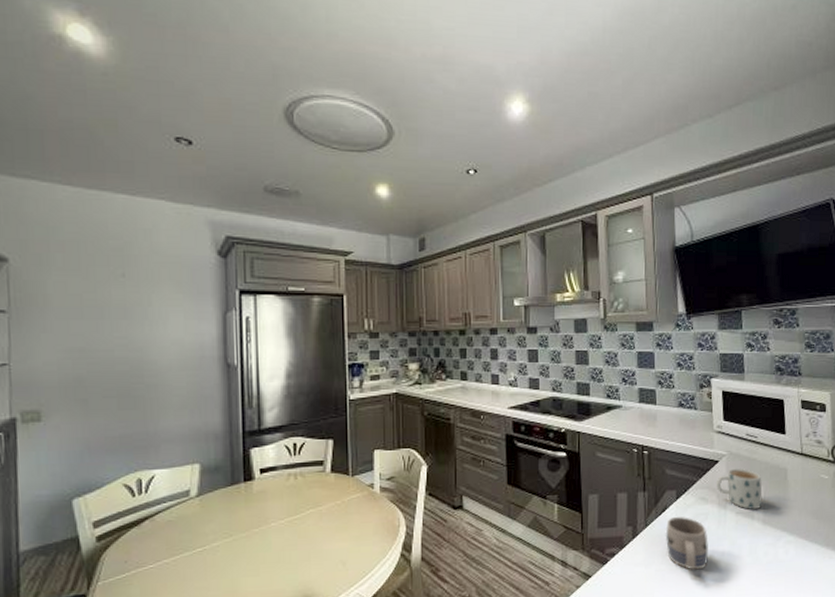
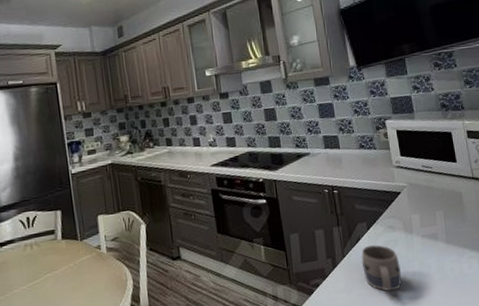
mug: present [716,468,763,510] -> none [401,196,444,233]

